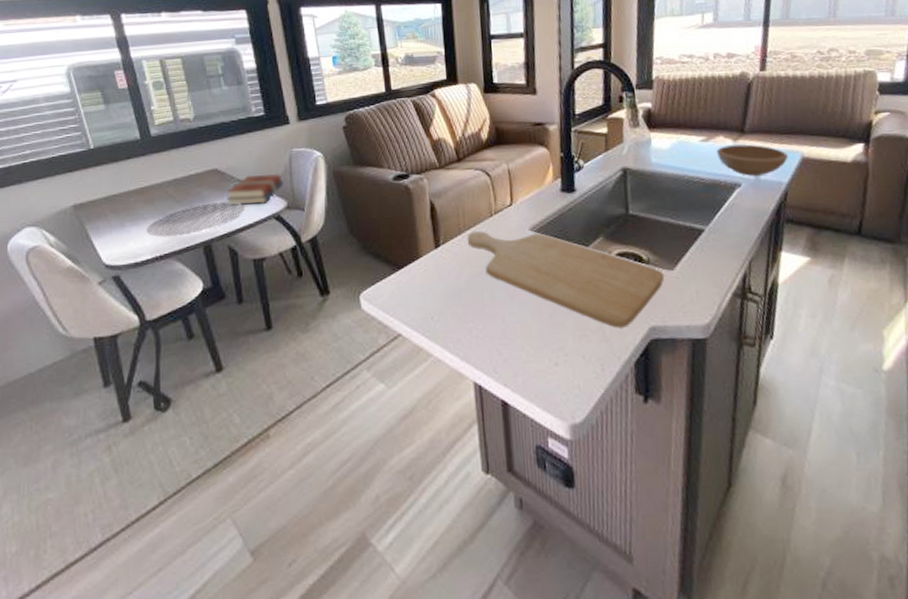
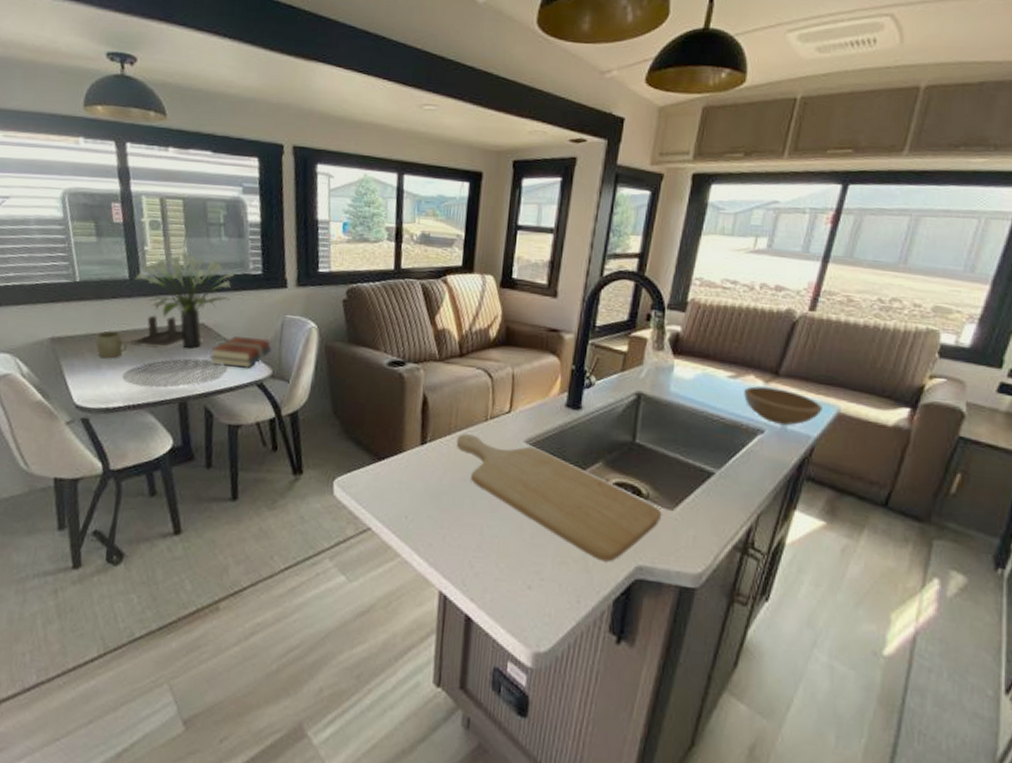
mug: none [117,189,147,217] -> present [95,330,127,359]
flower arrangement: none [146,106,239,195] -> present [135,253,235,349]
napkin holder: none [151,167,199,199] -> present [131,315,184,347]

